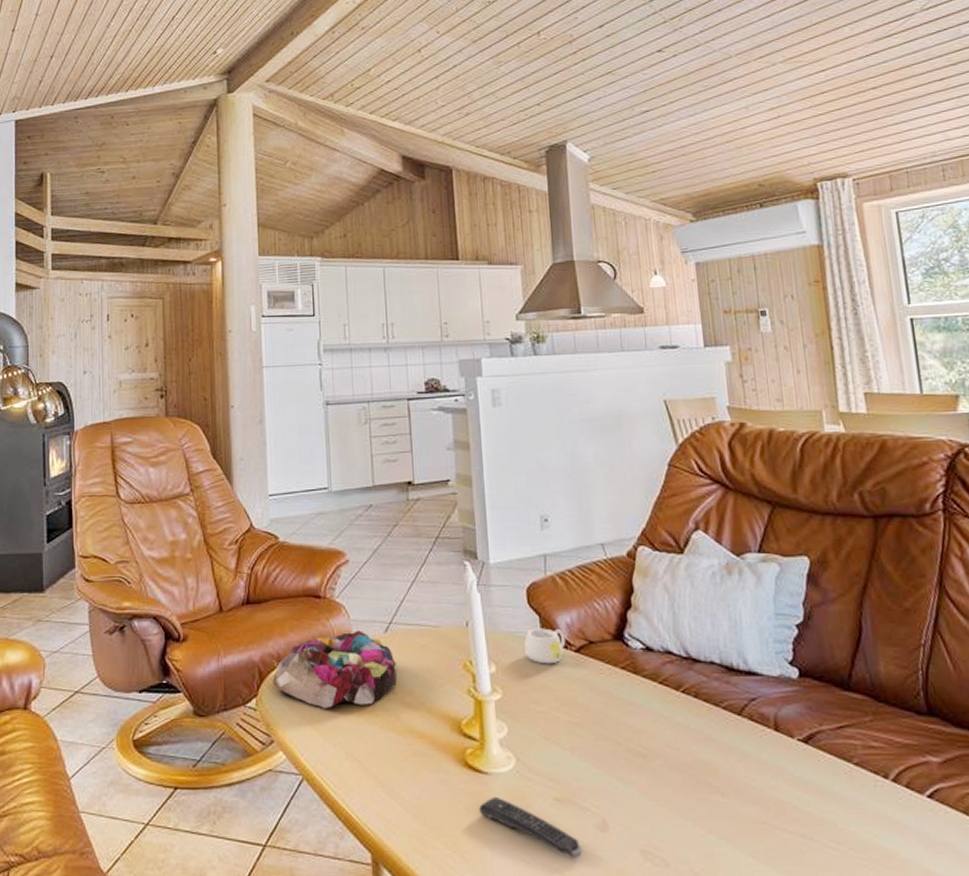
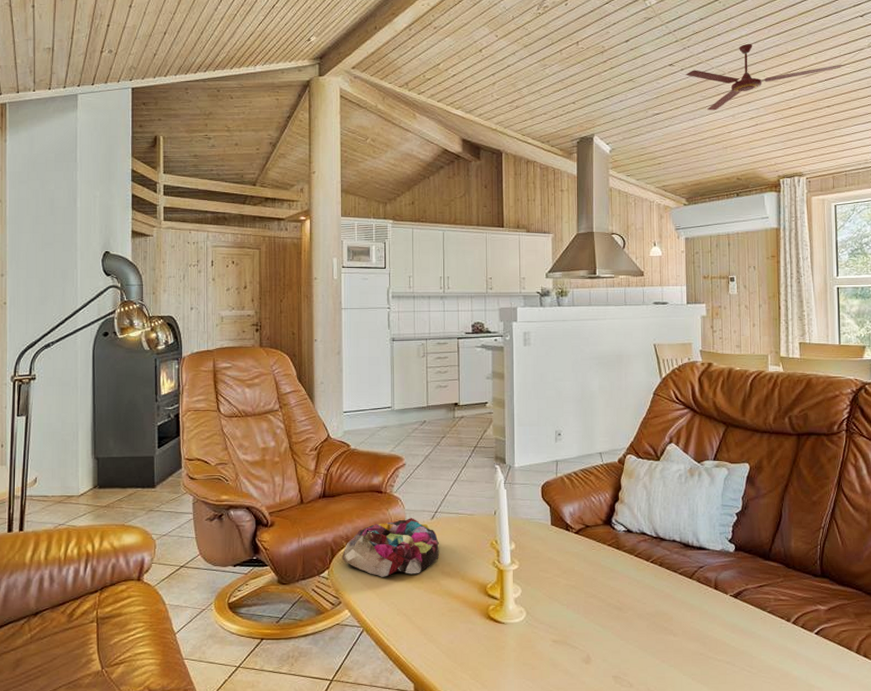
remote control: present [479,796,582,858] -> none [497,640,571,683]
mug: present [523,628,566,664] -> none [537,516,569,543]
ceiling fan: none [679,17,888,103] -> present [685,43,842,110]

